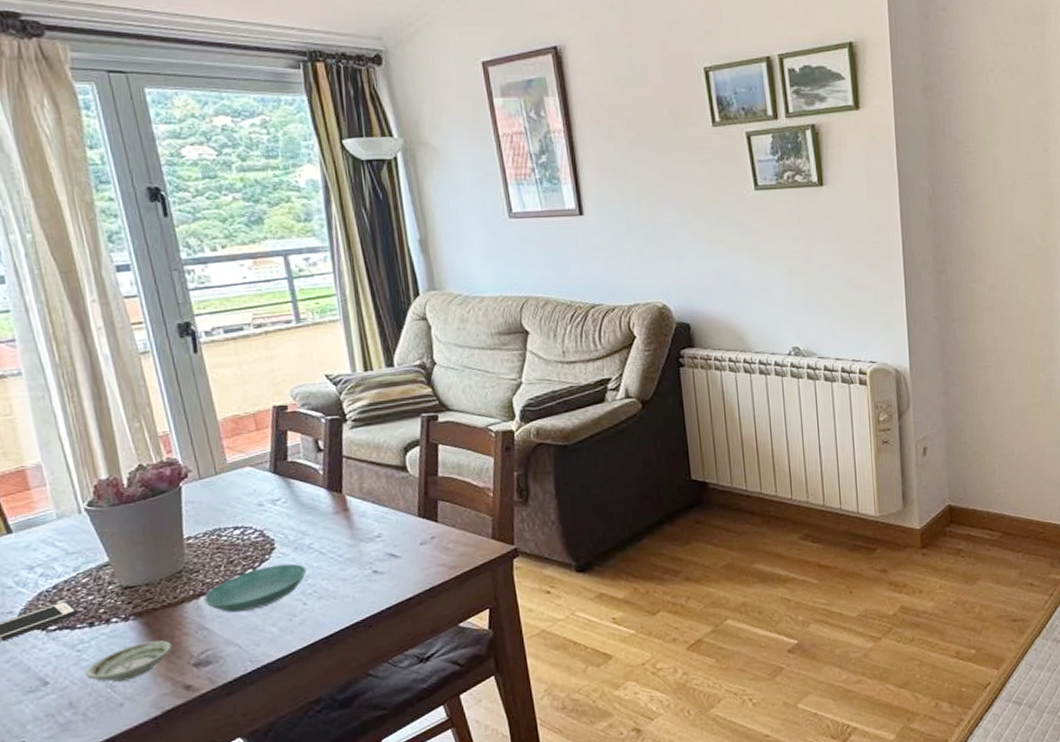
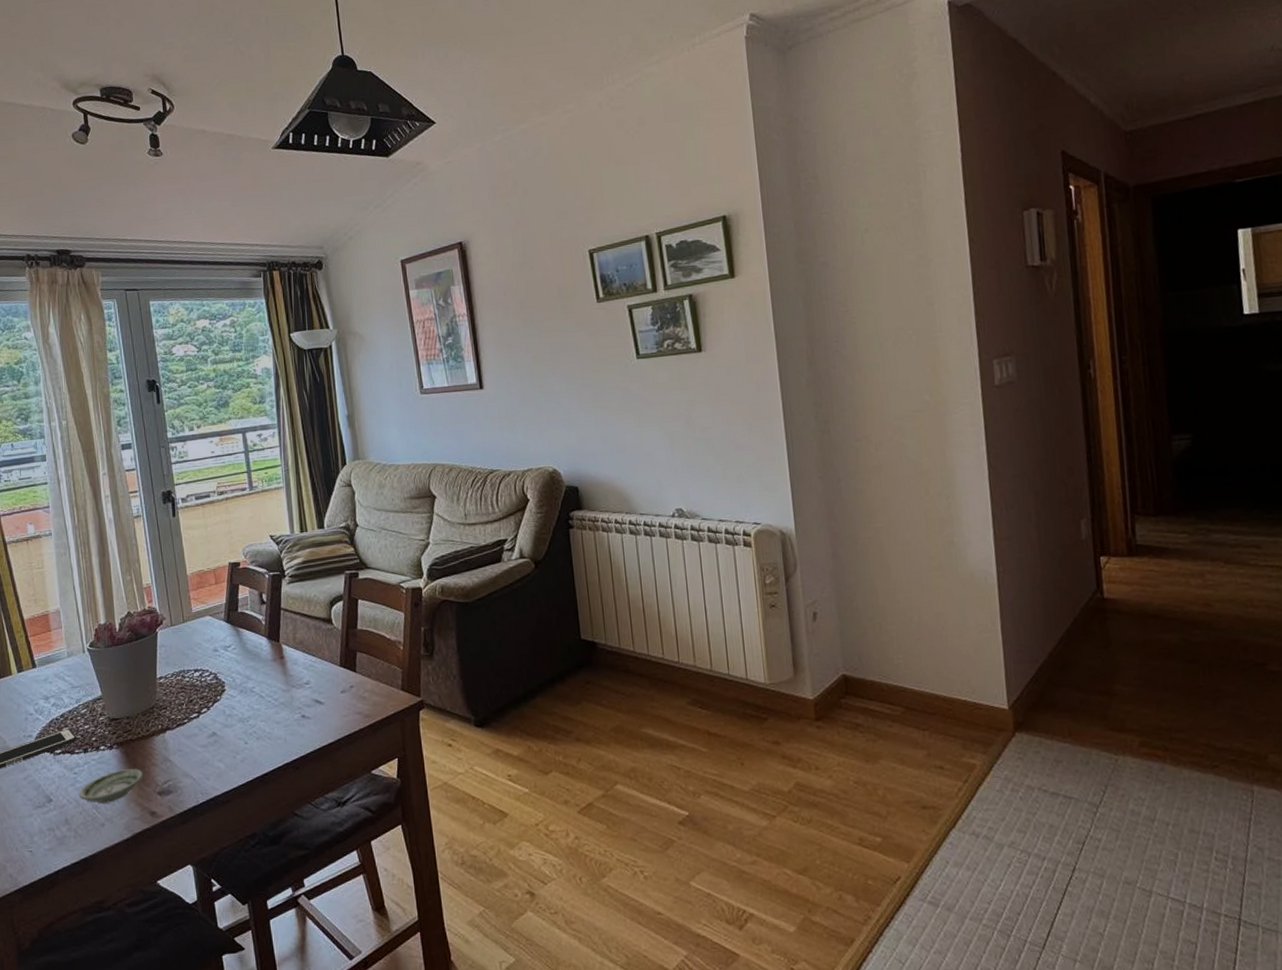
saucer: present [204,563,307,613] -> none [169,705,249,748]

